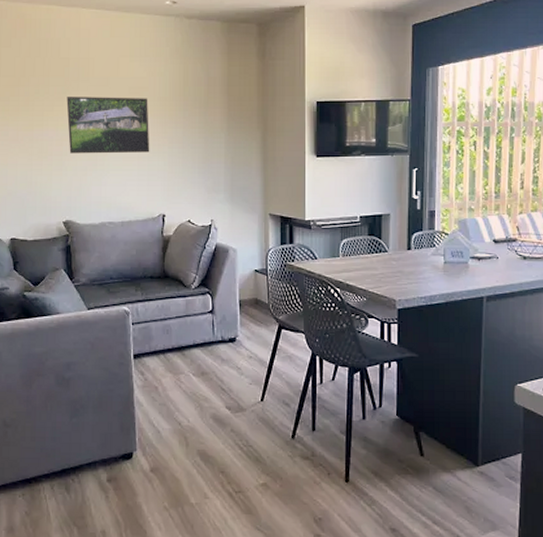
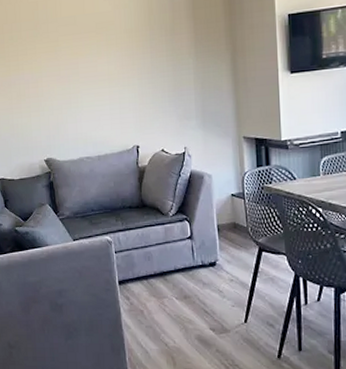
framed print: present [66,97,150,154] -> none [38,32,120,94]

